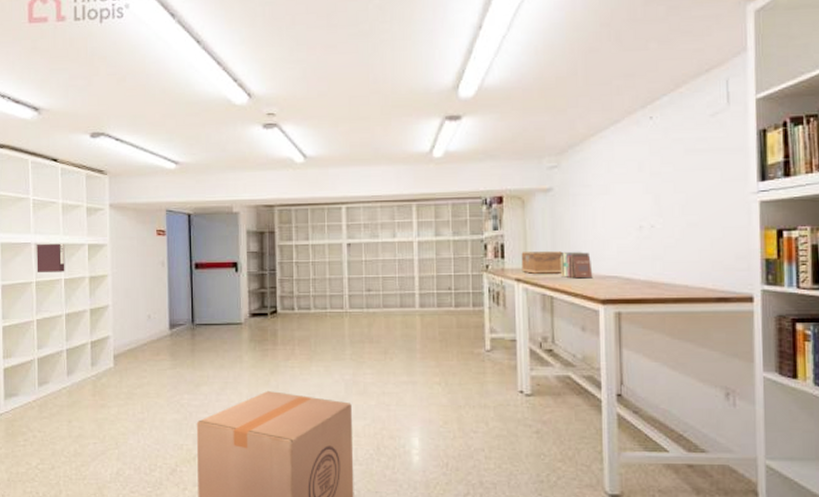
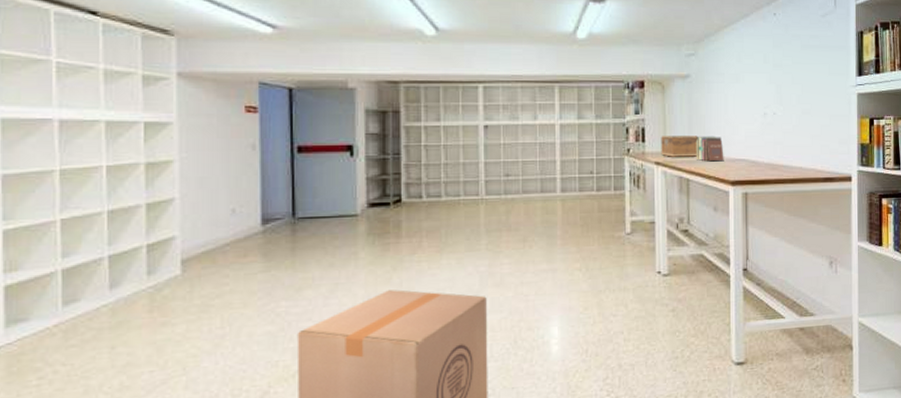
binder: present [37,243,65,272] -> none [61,120,108,158]

